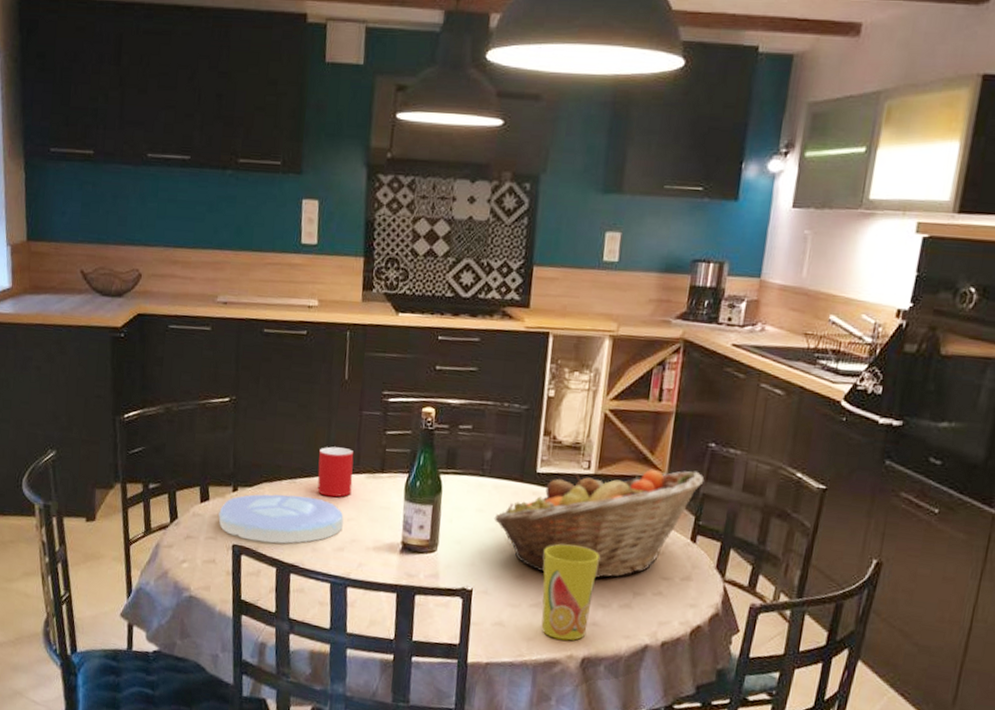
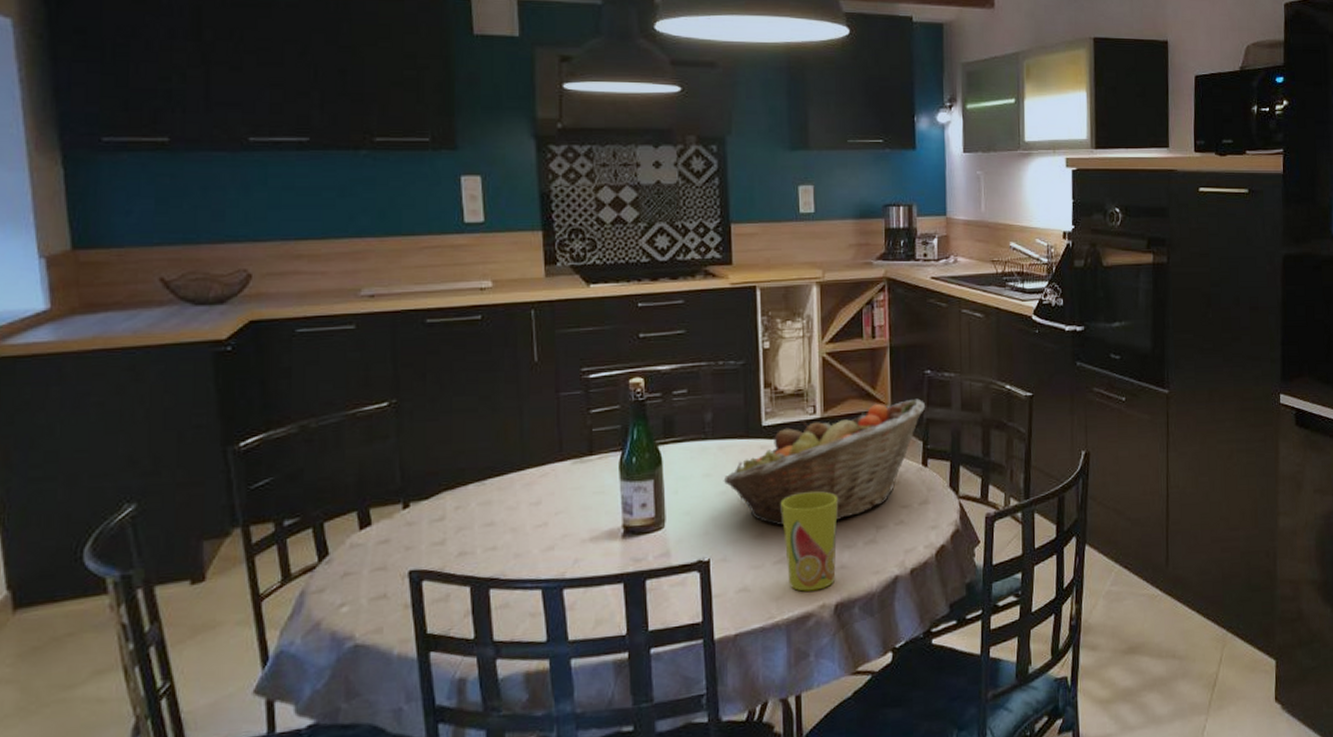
plate: present [218,494,344,544] -> none [386,497,550,562]
cup: present [317,446,354,498] -> none [512,436,556,493]

